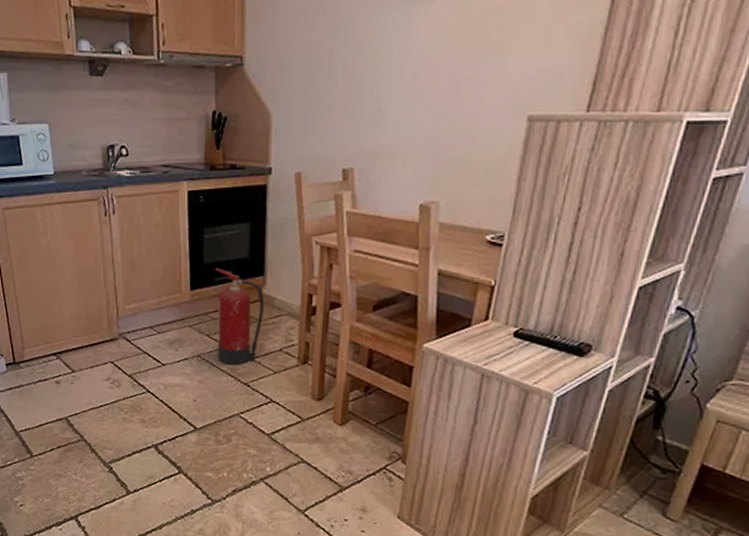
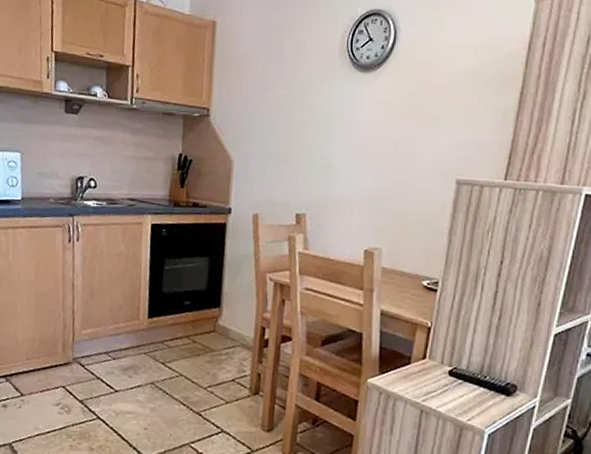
fire extinguisher: present [214,268,264,365] -> none [171,298,219,394]

